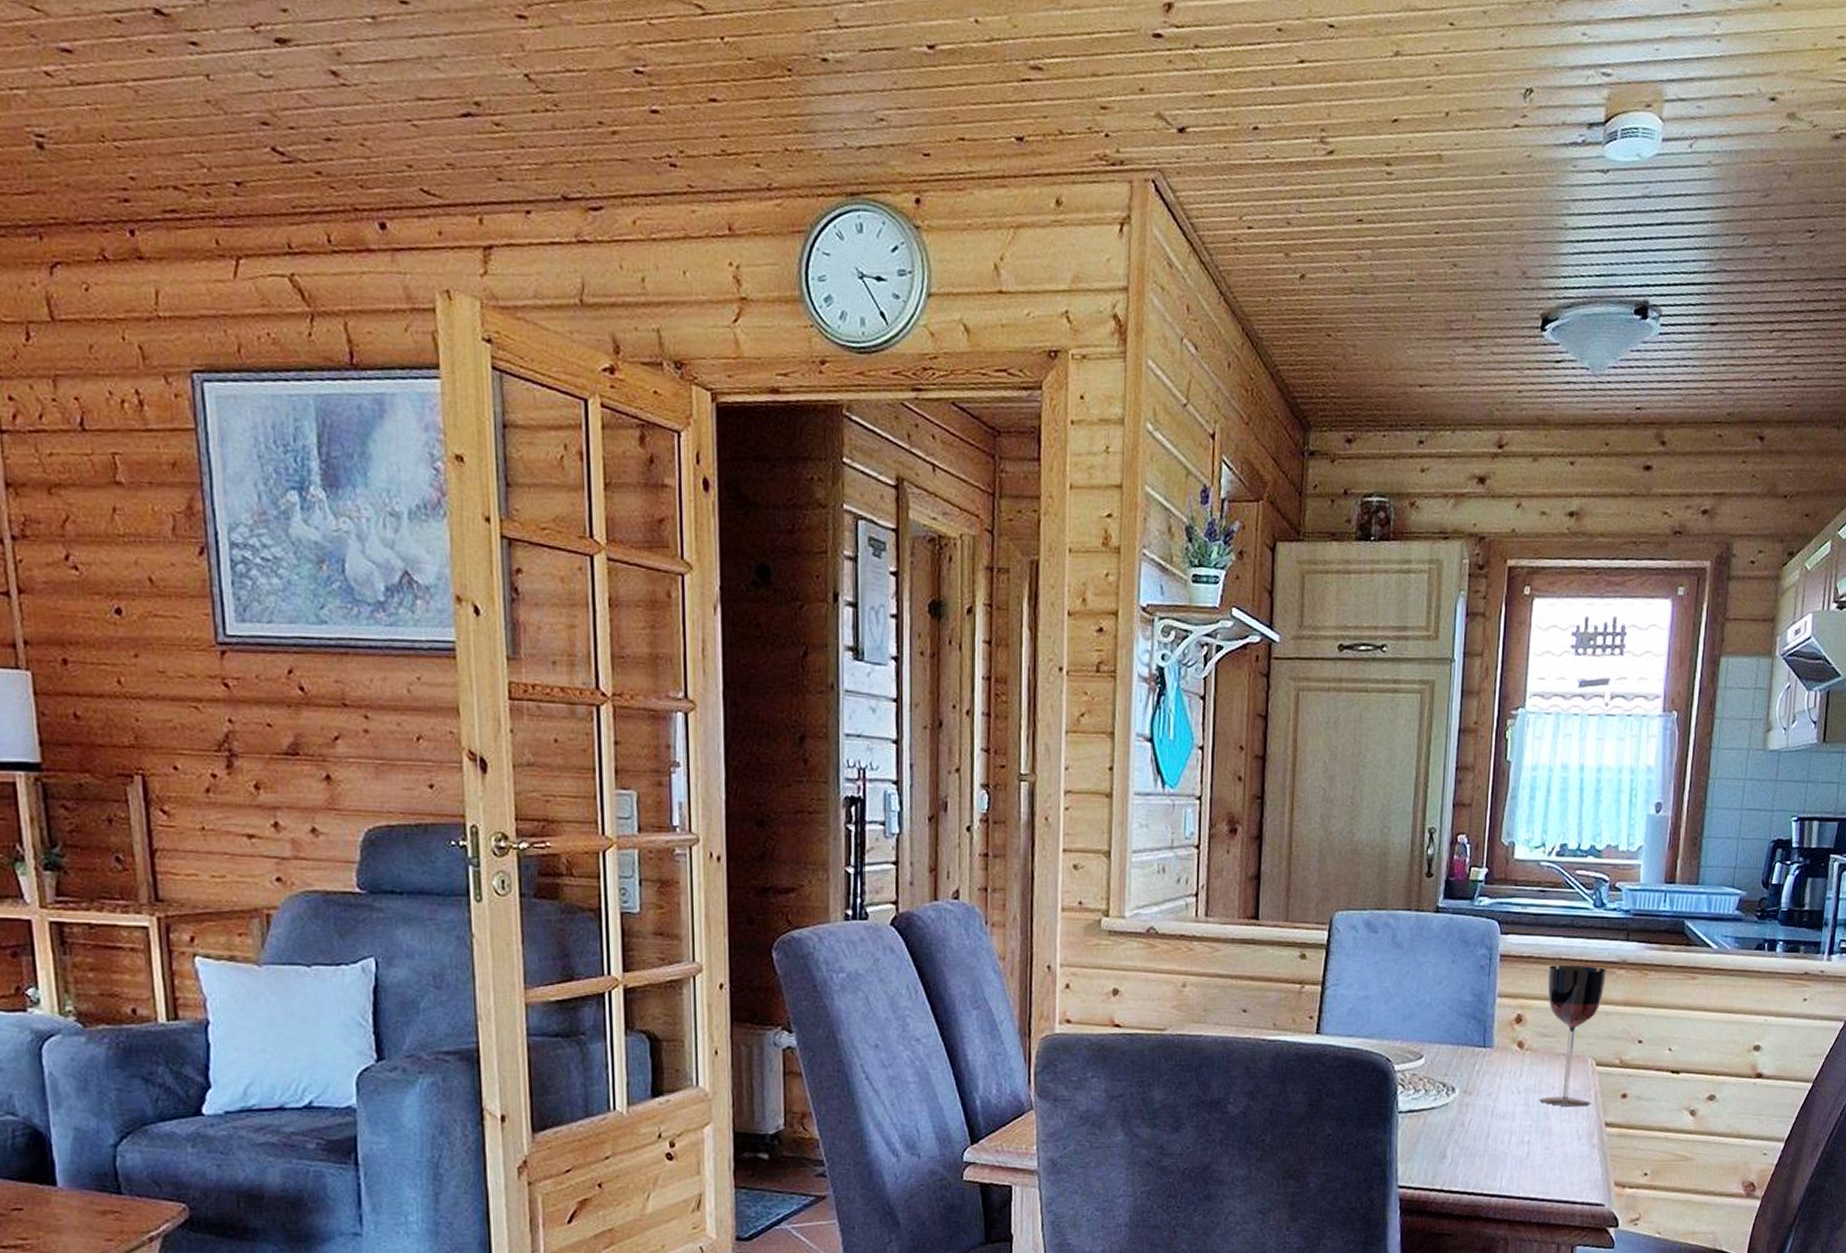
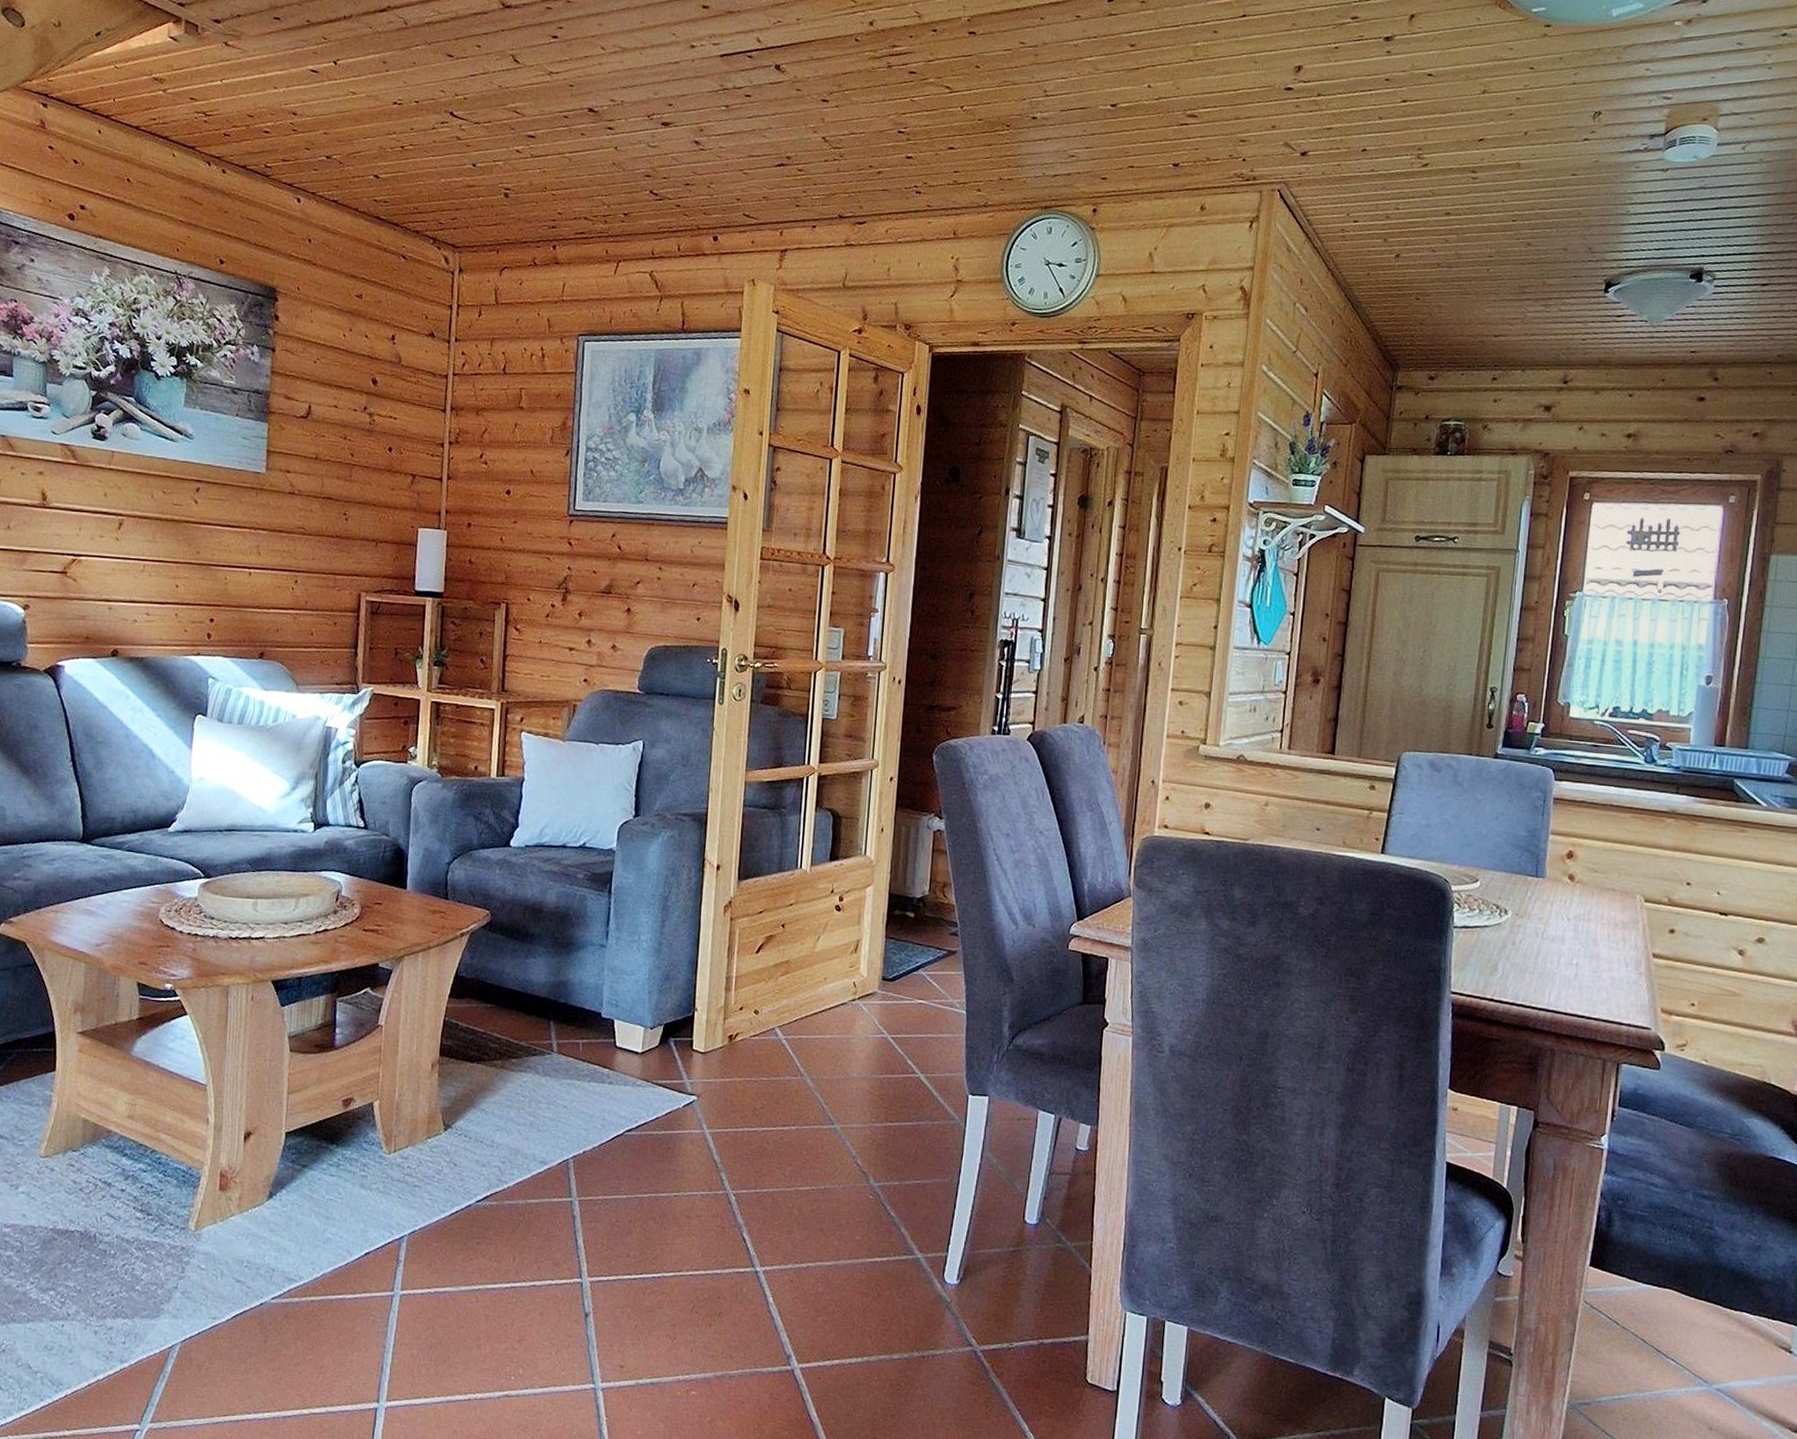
wineglass: present [1539,965,1607,1107] -> none [1588,810,1657,938]

